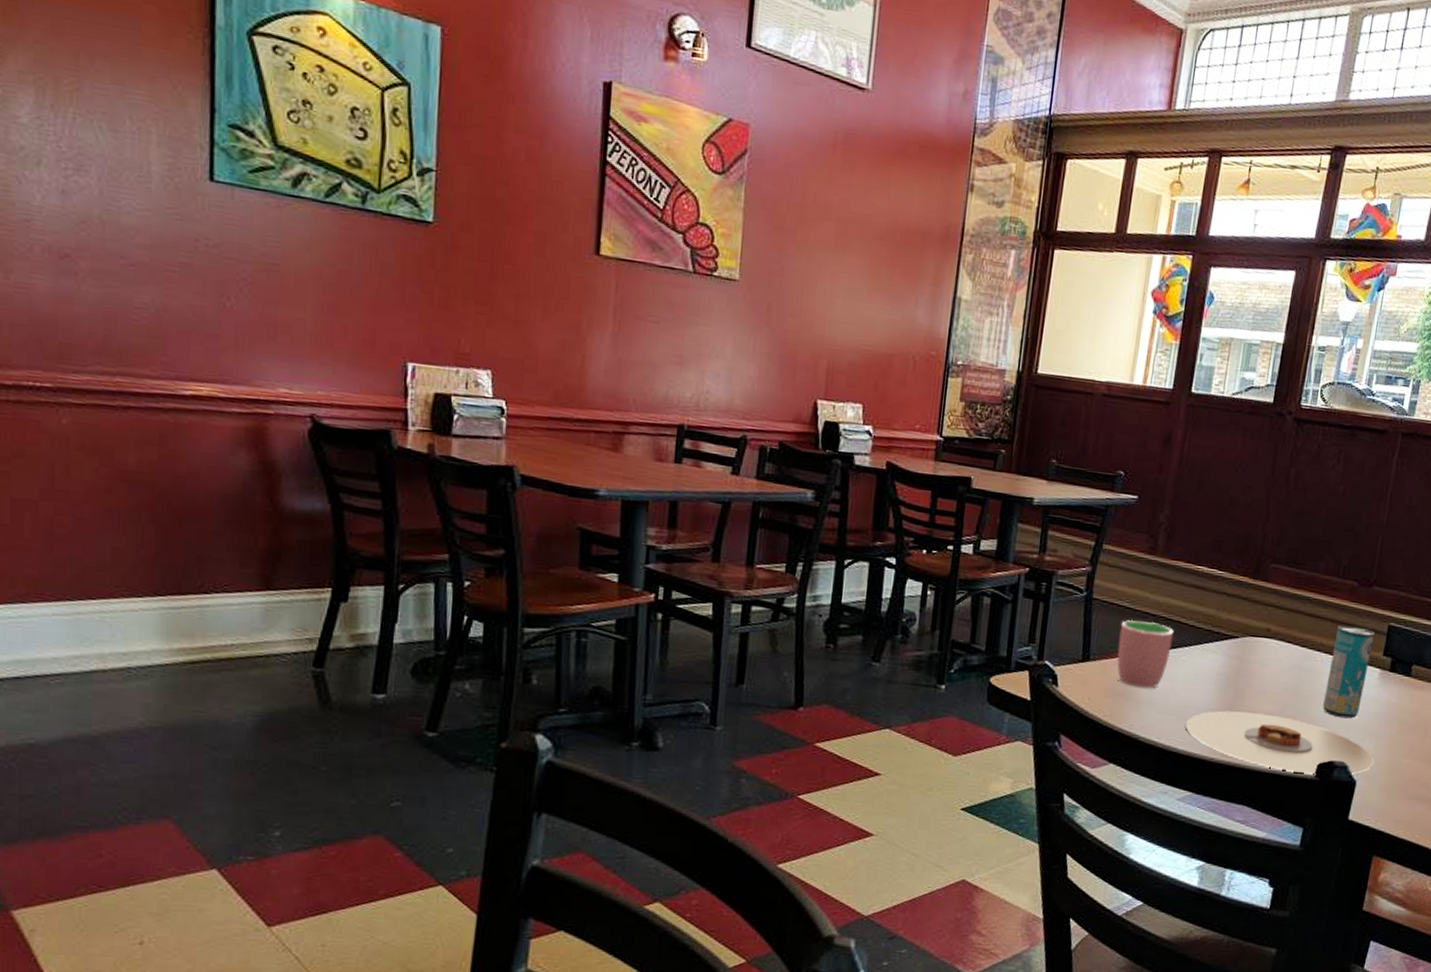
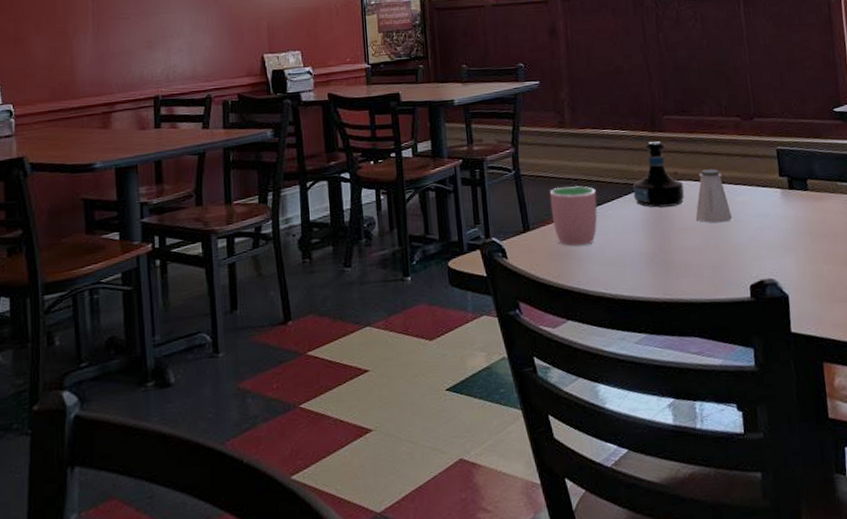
plate: present [1185,710,1374,775] -> none [625,248,799,298]
tequila bottle: none [1214,589,1274,666] -> present [632,140,685,208]
saltshaker: none [1278,632,1320,693] -> present [695,169,732,223]
beverage can: present [1323,625,1375,719] -> none [734,155,773,240]

